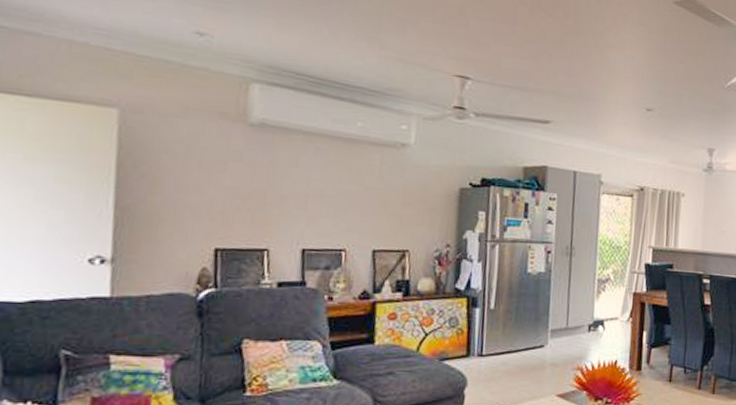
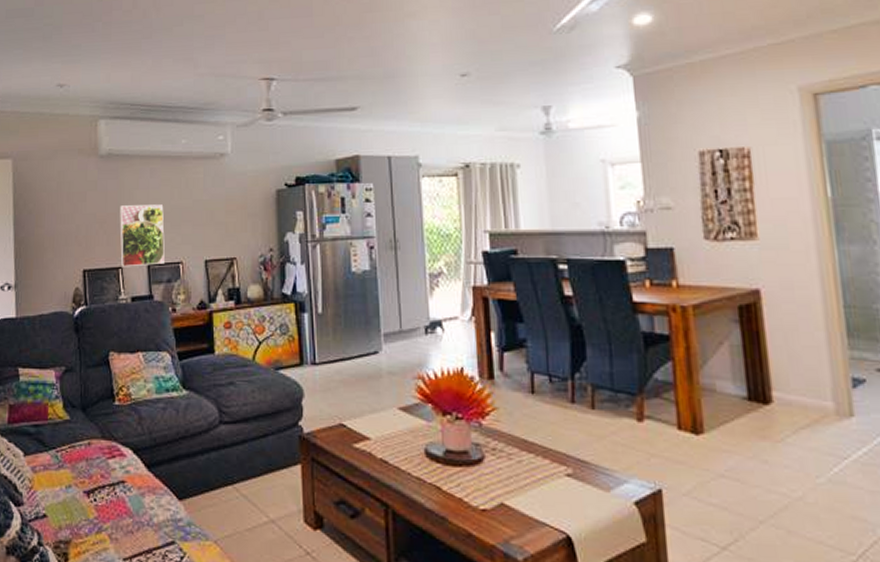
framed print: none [267,182,328,250] -> present [120,205,165,267]

